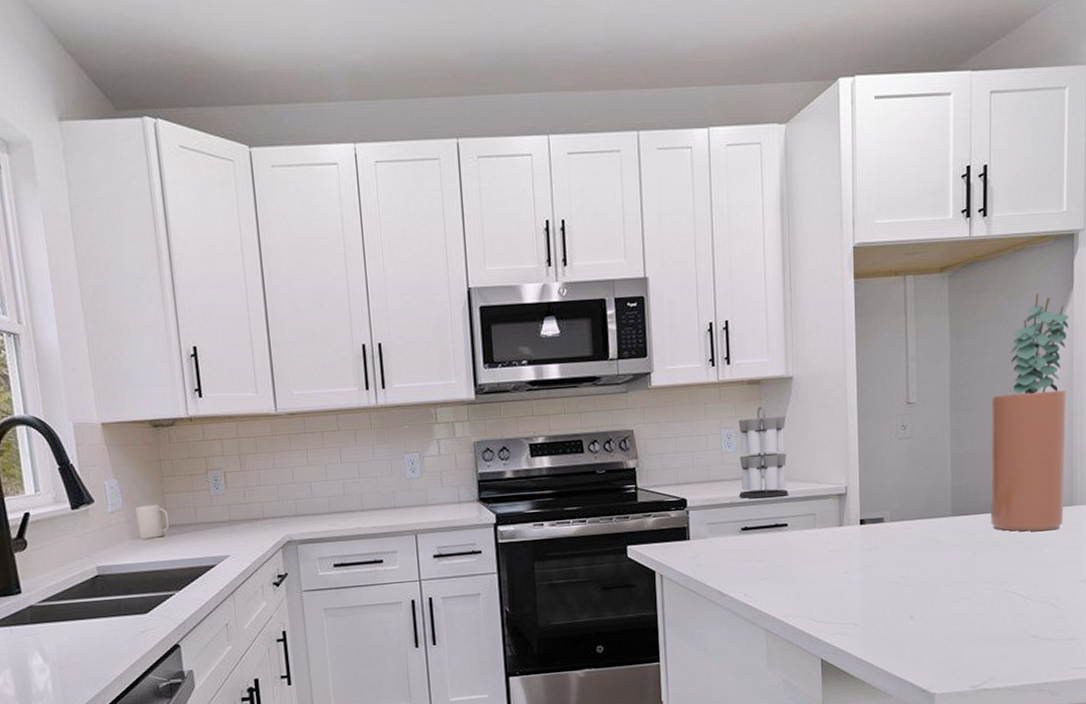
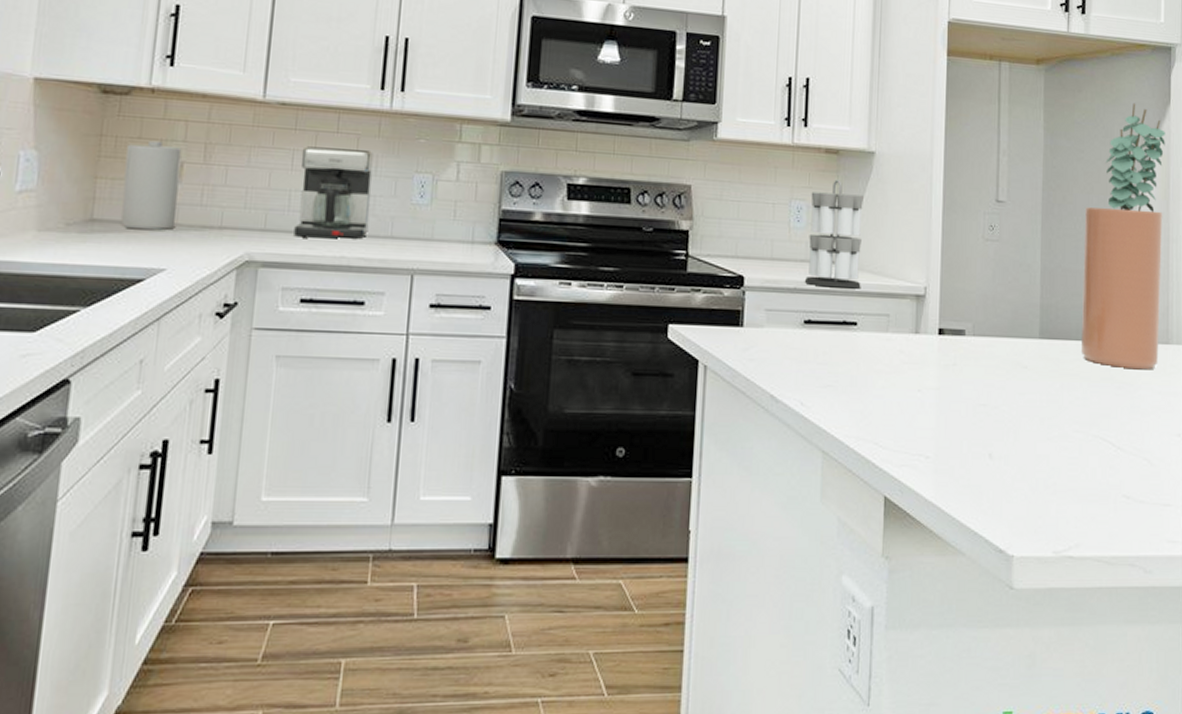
mug: present [134,503,170,539] -> none [49,188,97,234]
paper towel holder: none [181,458,230,529] -> present [120,140,182,230]
coffee maker: none [313,441,376,518] -> present [294,146,373,240]

